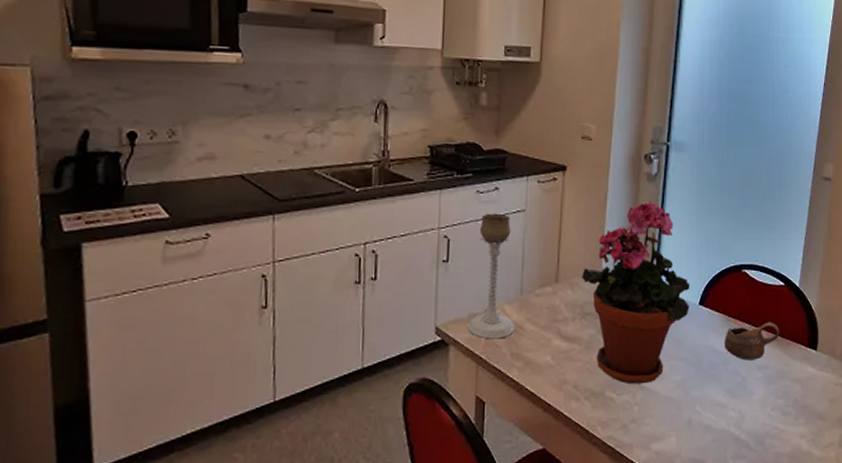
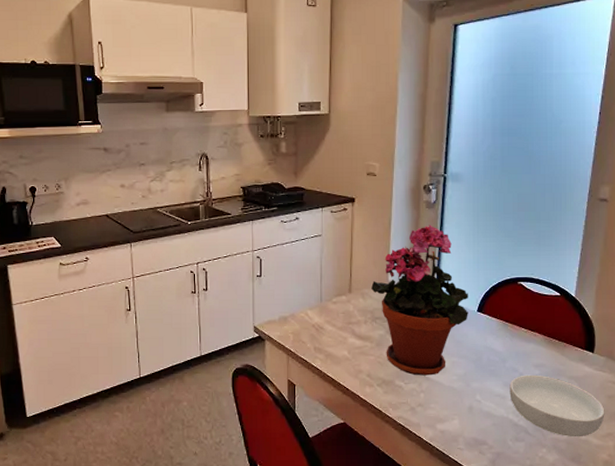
candle holder: present [467,213,515,339] -> none [278,238,317,337]
cup: present [725,322,780,361] -> none [502,327,556,360]
cereal bowl: none [731,378,827,450] -> present [509,374,605,438]

